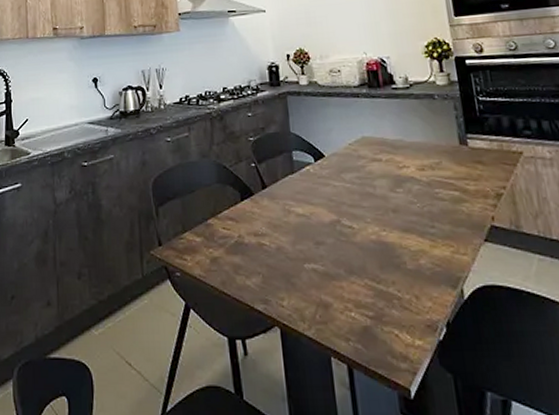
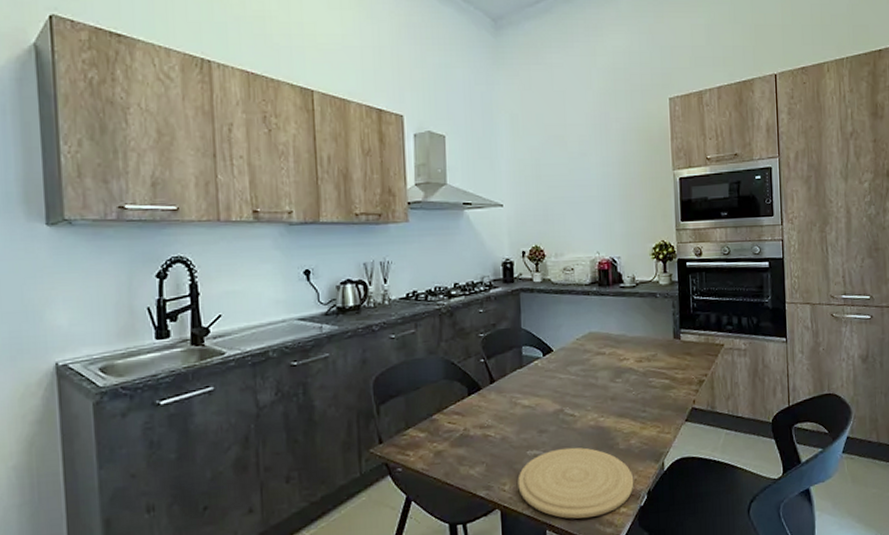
plate: none [296,263,429,347] -> present [517,447,634,519]

